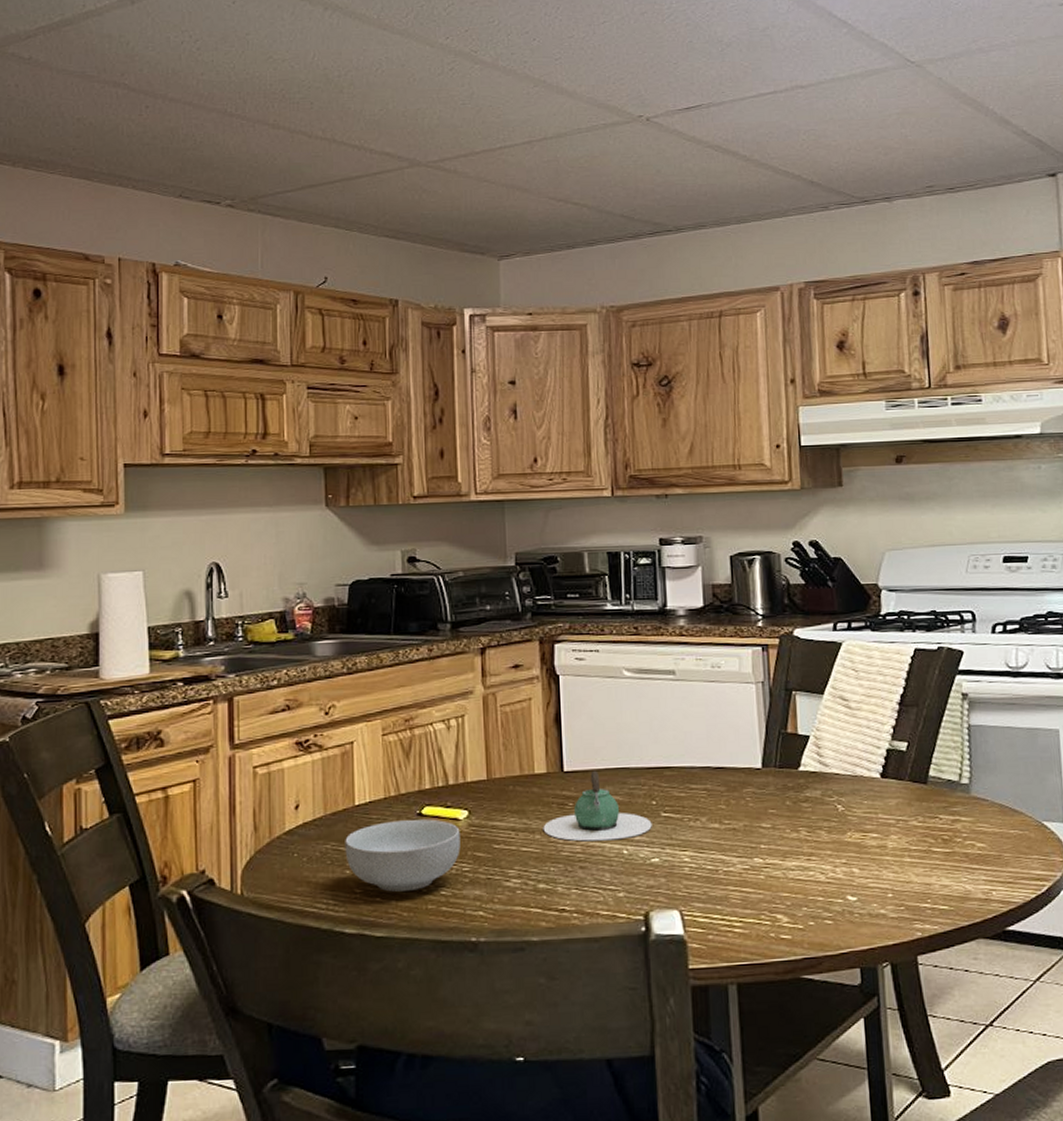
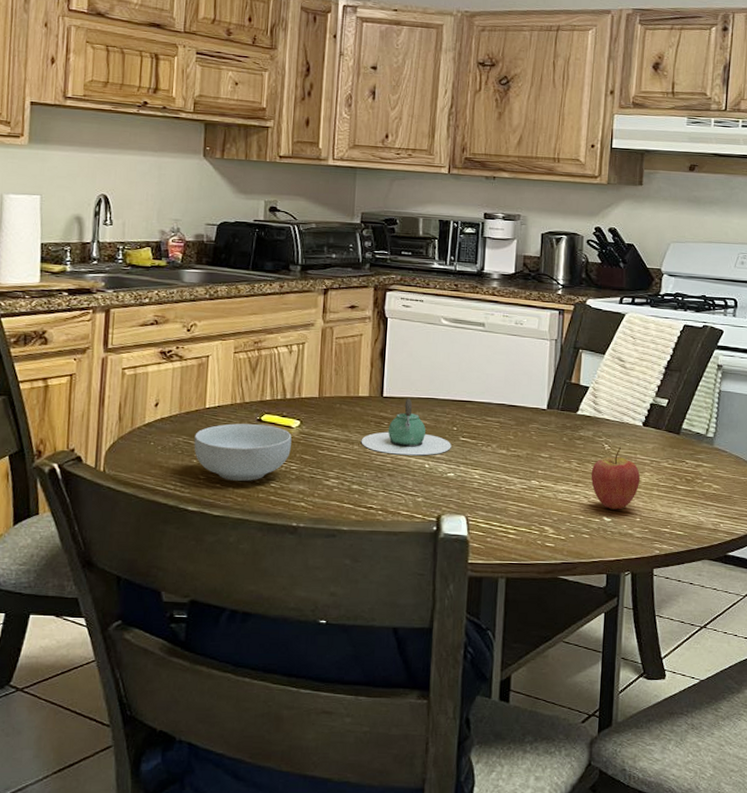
fruit: none [825,806,887,886] -> present [591,447,641,510]

